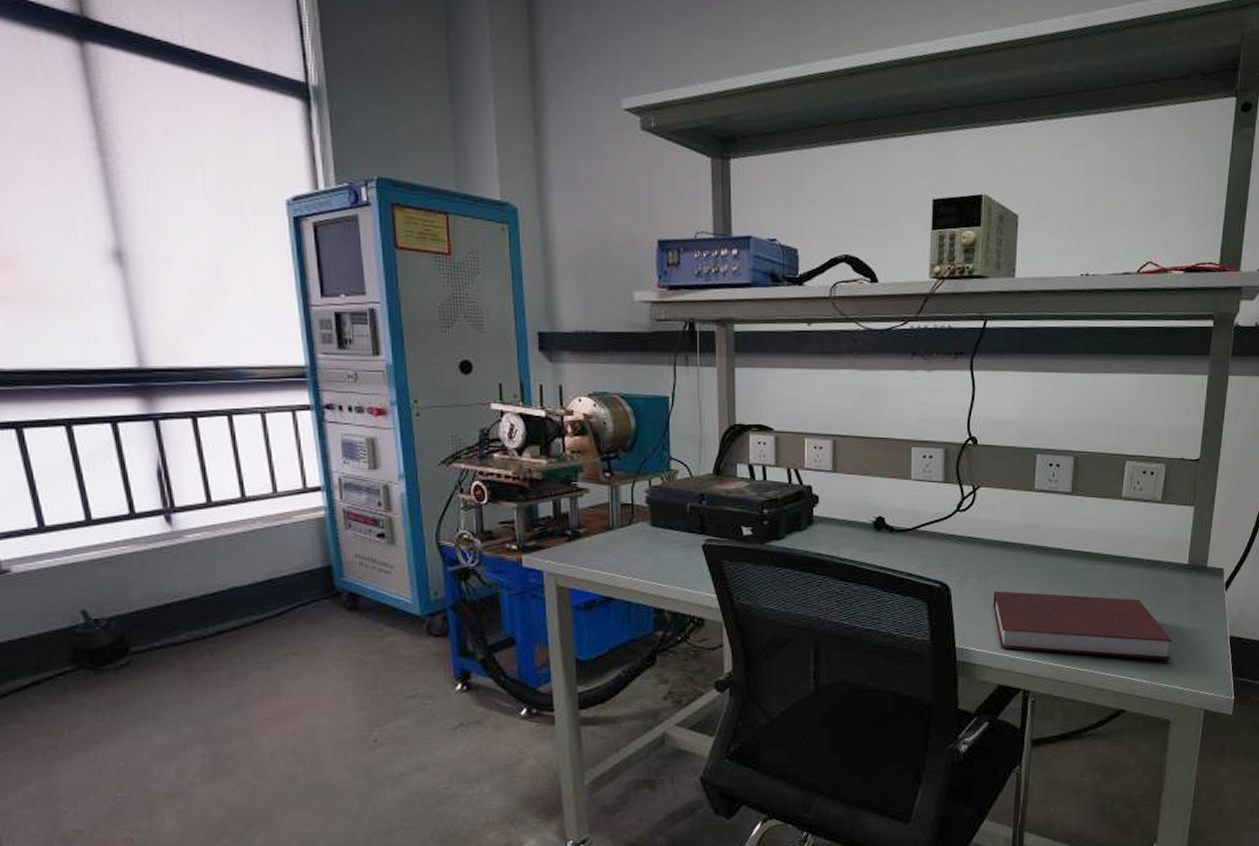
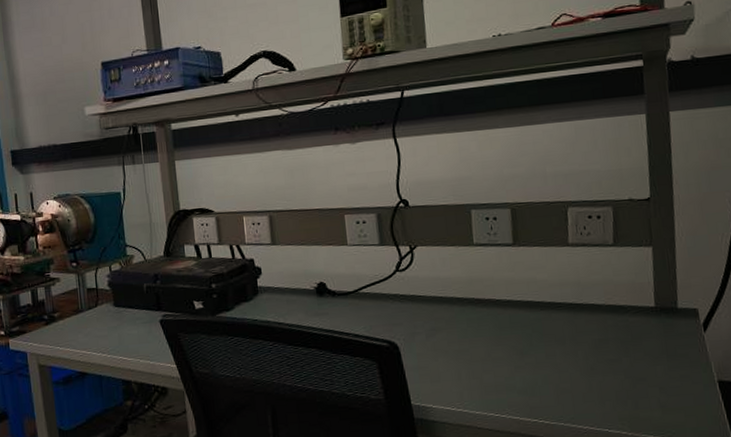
notebook: present [993,591,1173,660] -> none [444,346,652,409]

